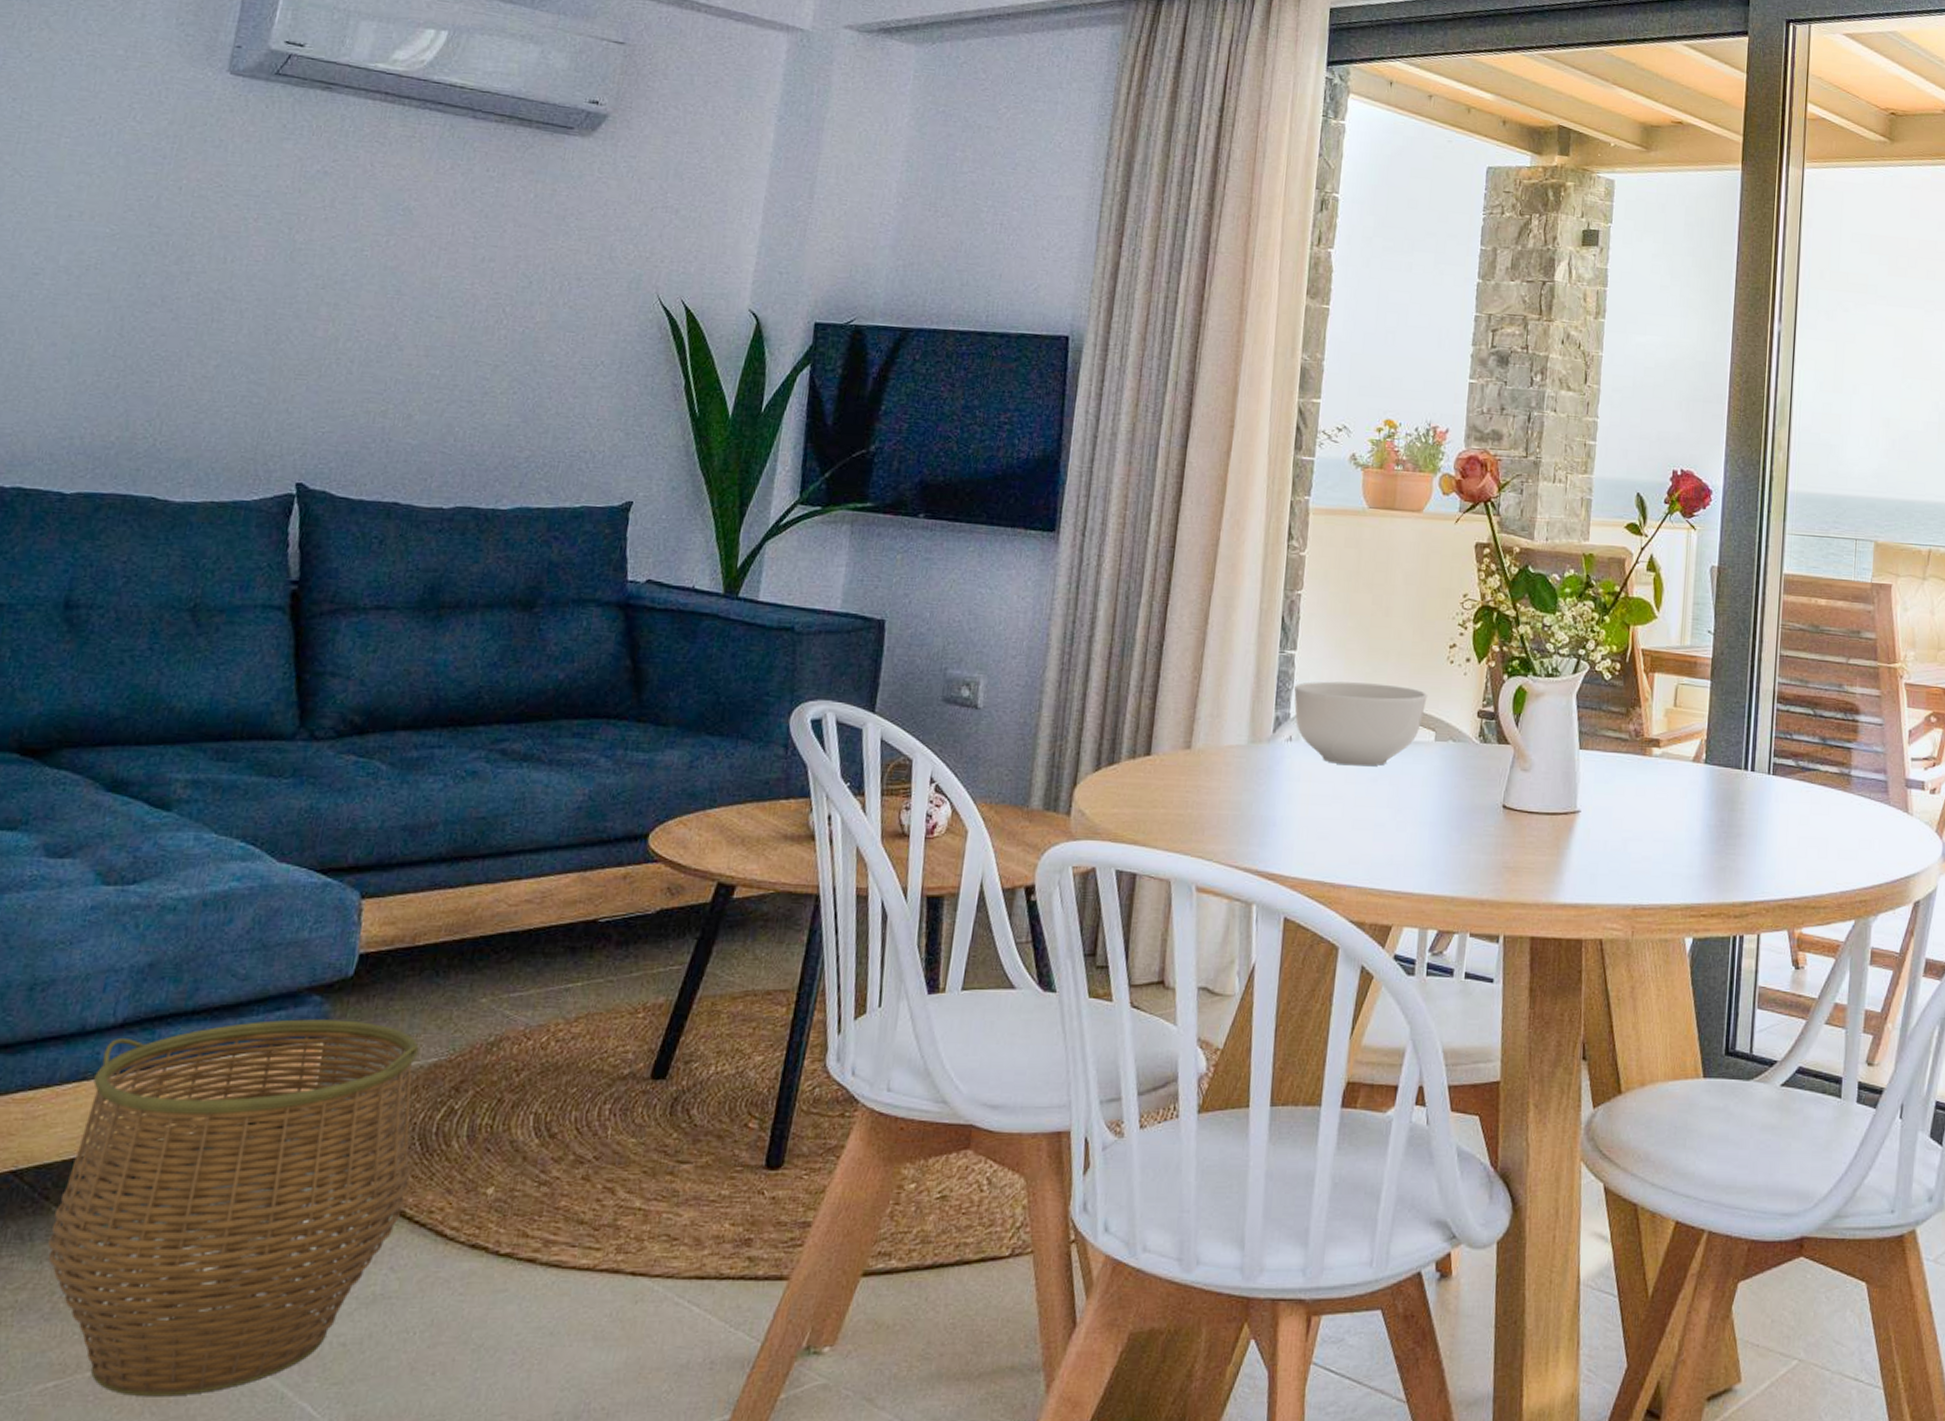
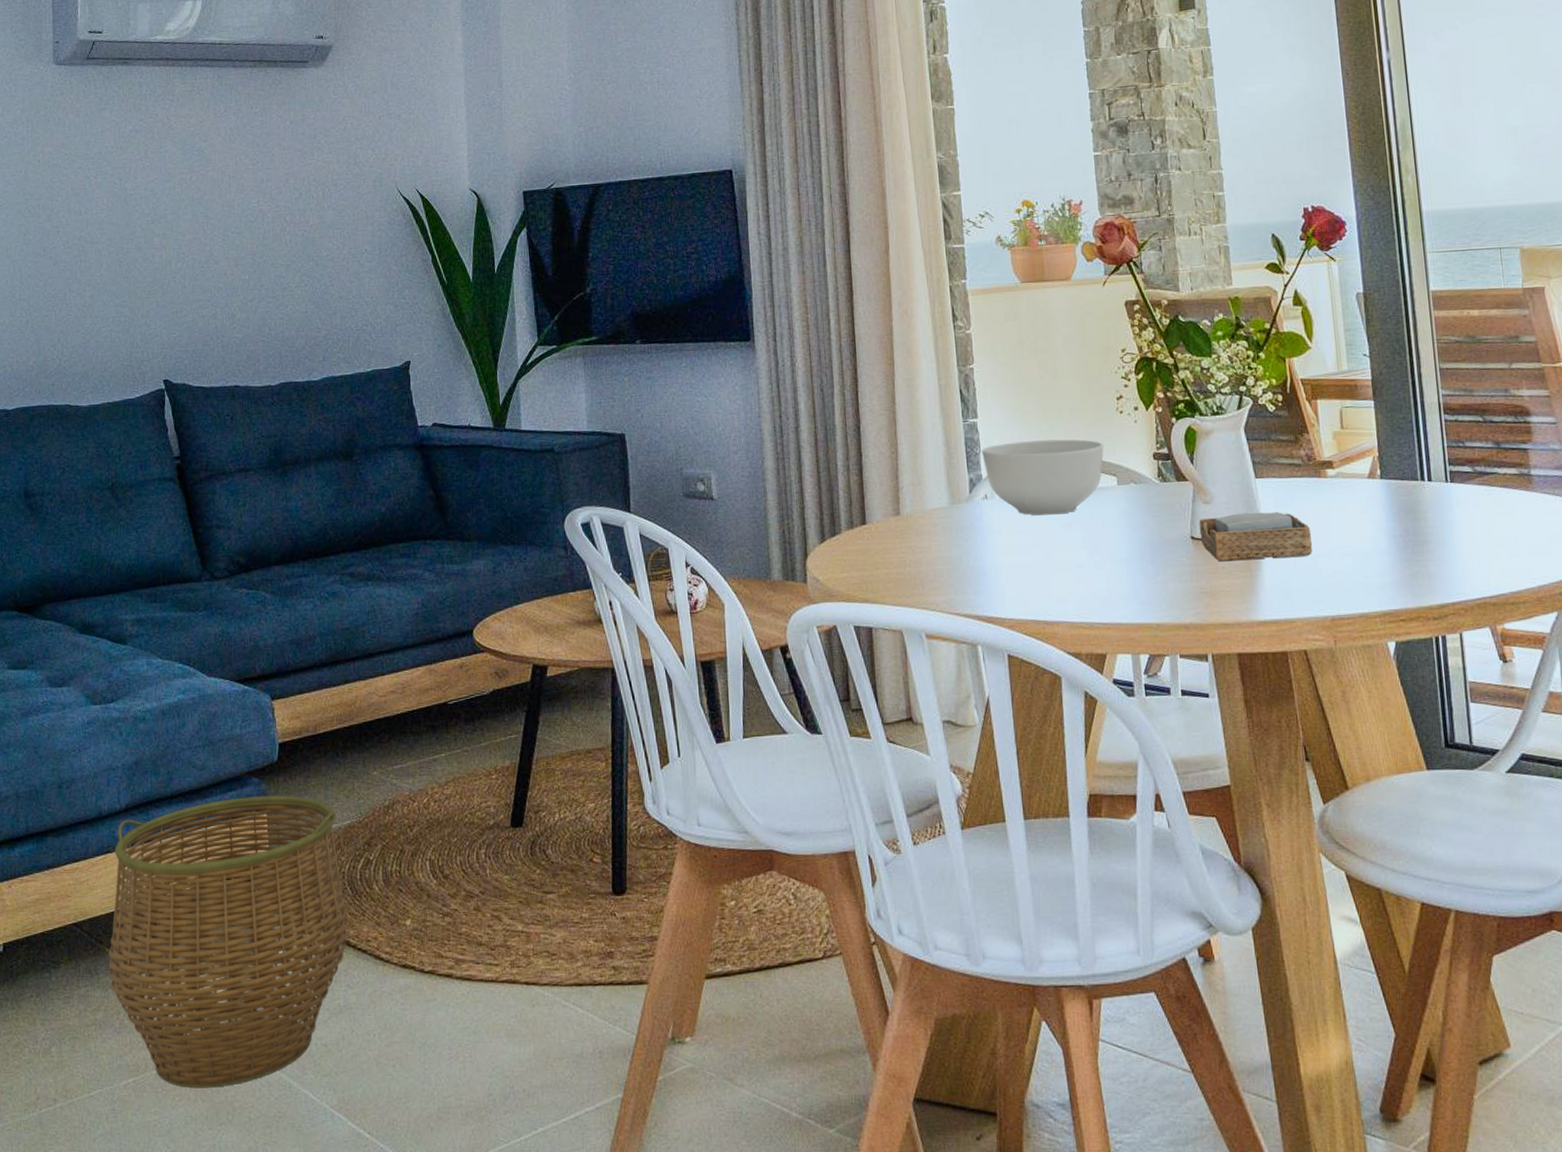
napkin holder: none [1512,785,1627,838] -> present [1199,512,1313,561]

